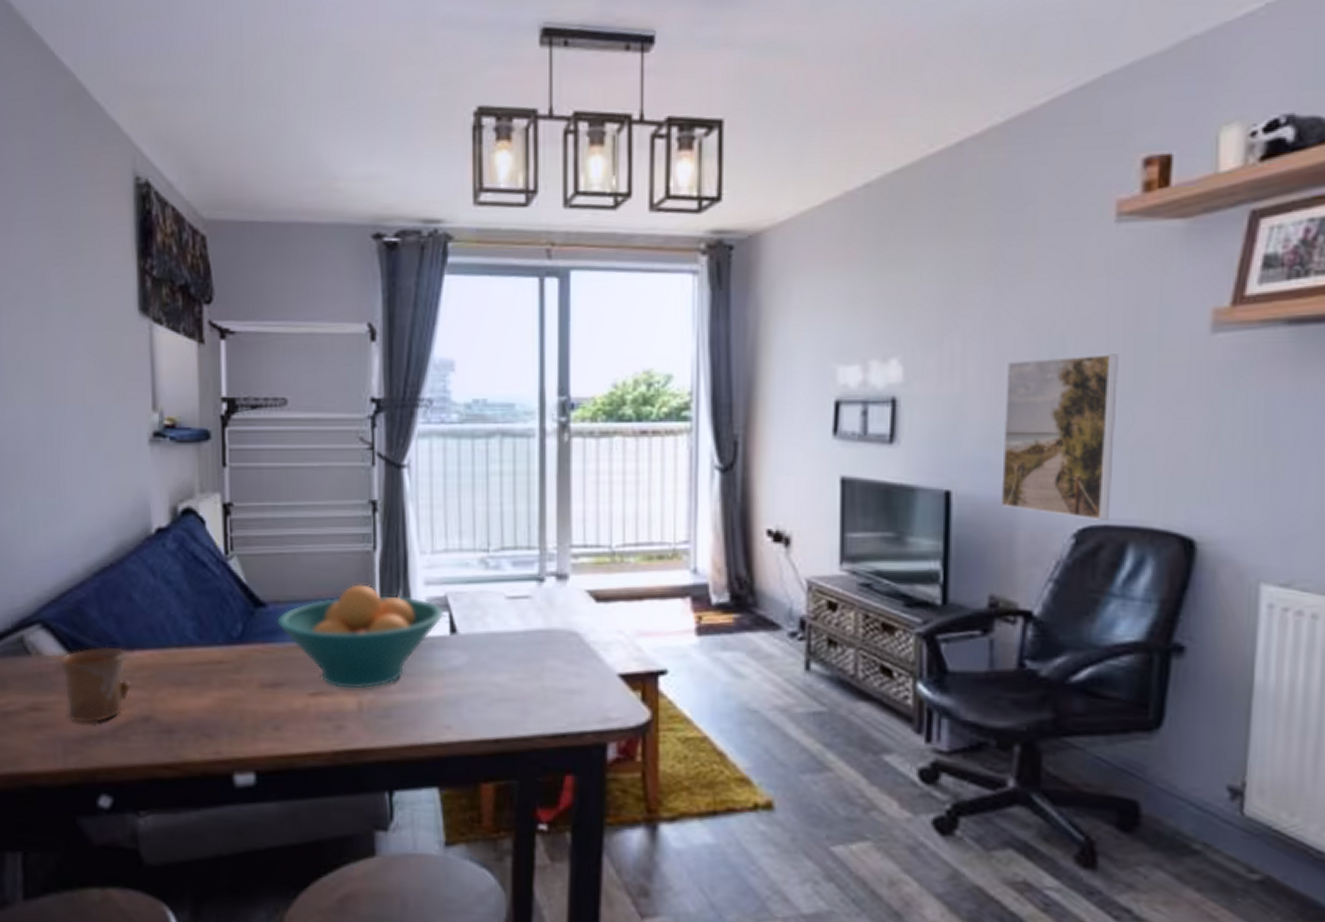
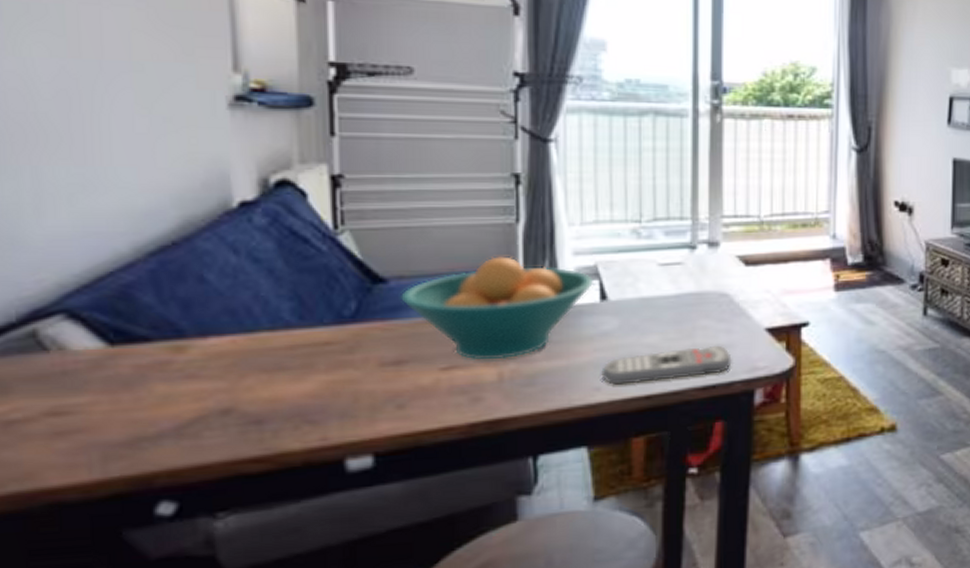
mug: present [59,646,132,723] -> none [94,334,206,424]
remote control: none [451,689,582,725] -> present [601,345,732,385]

